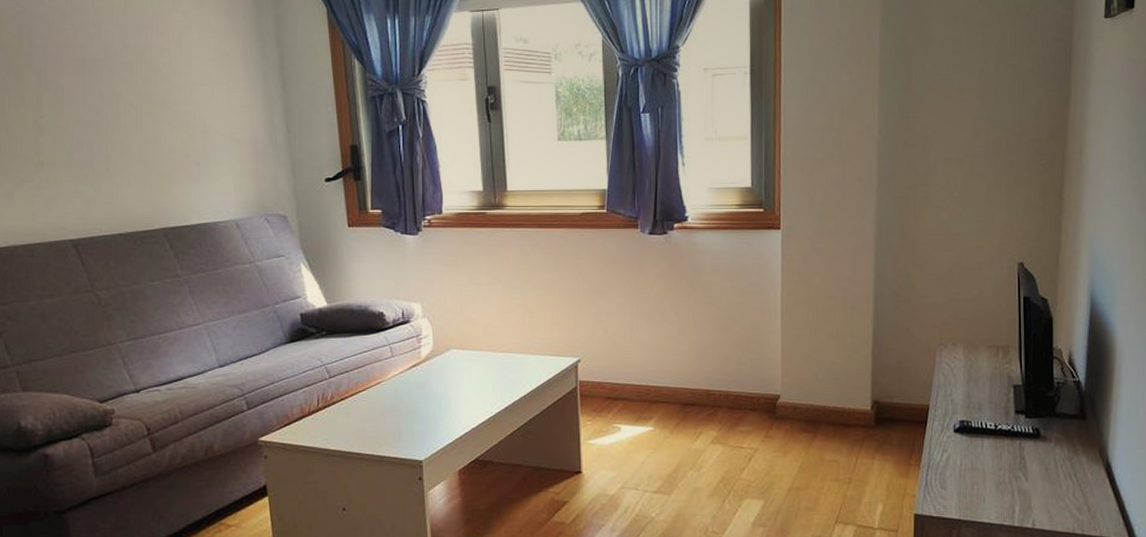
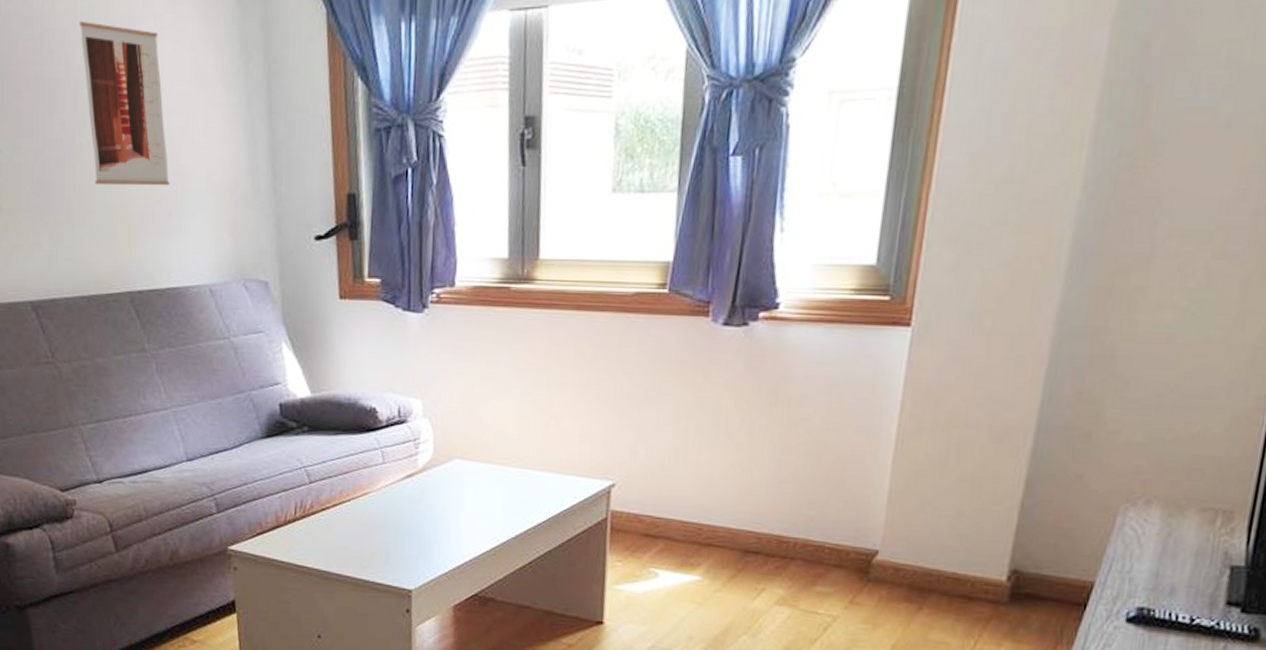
wall art: none [116,15,198,143] -> present [79,22,170,186]

